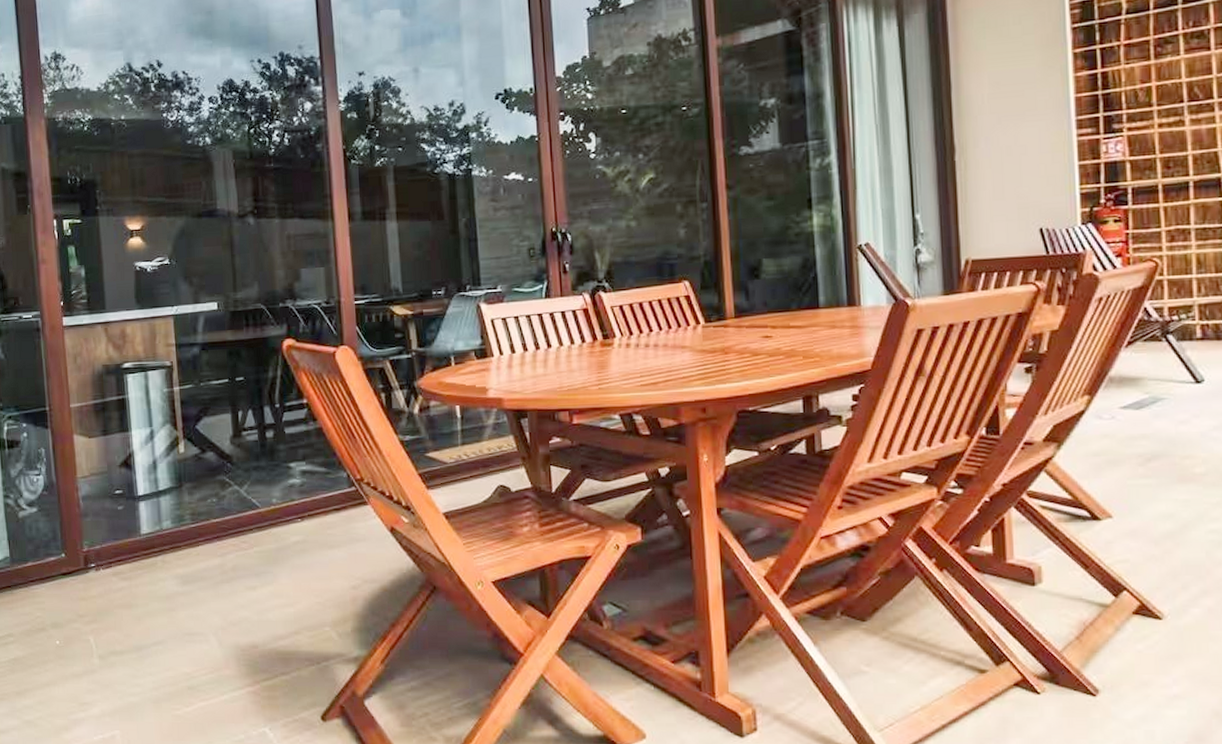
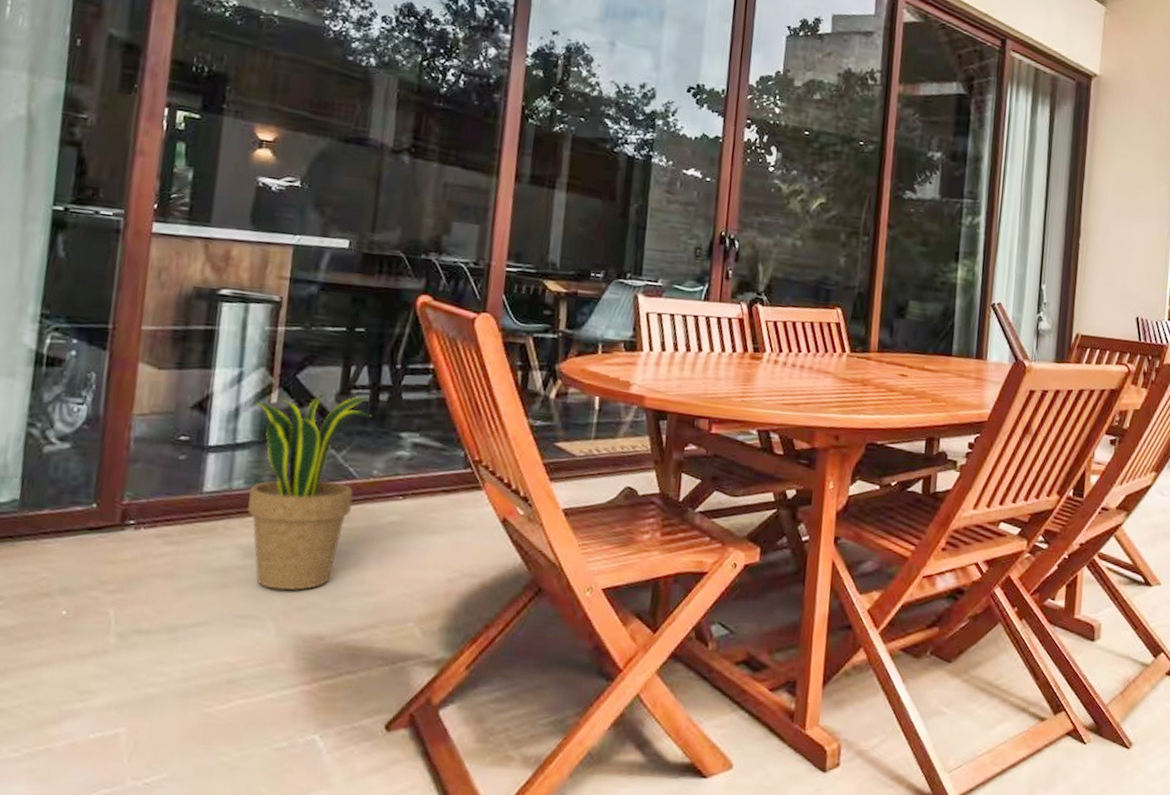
potted plant: none [166,435,263,609] -> present [247,392,372,591]

